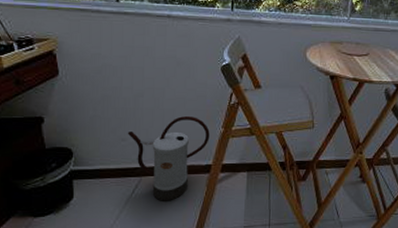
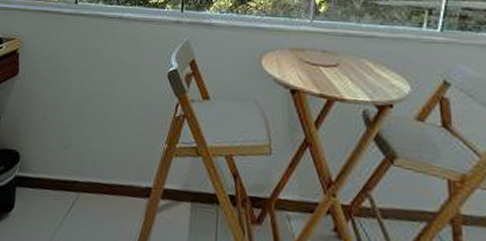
watering can: present [127,116,210,201] -> none [71,126,152,227]

